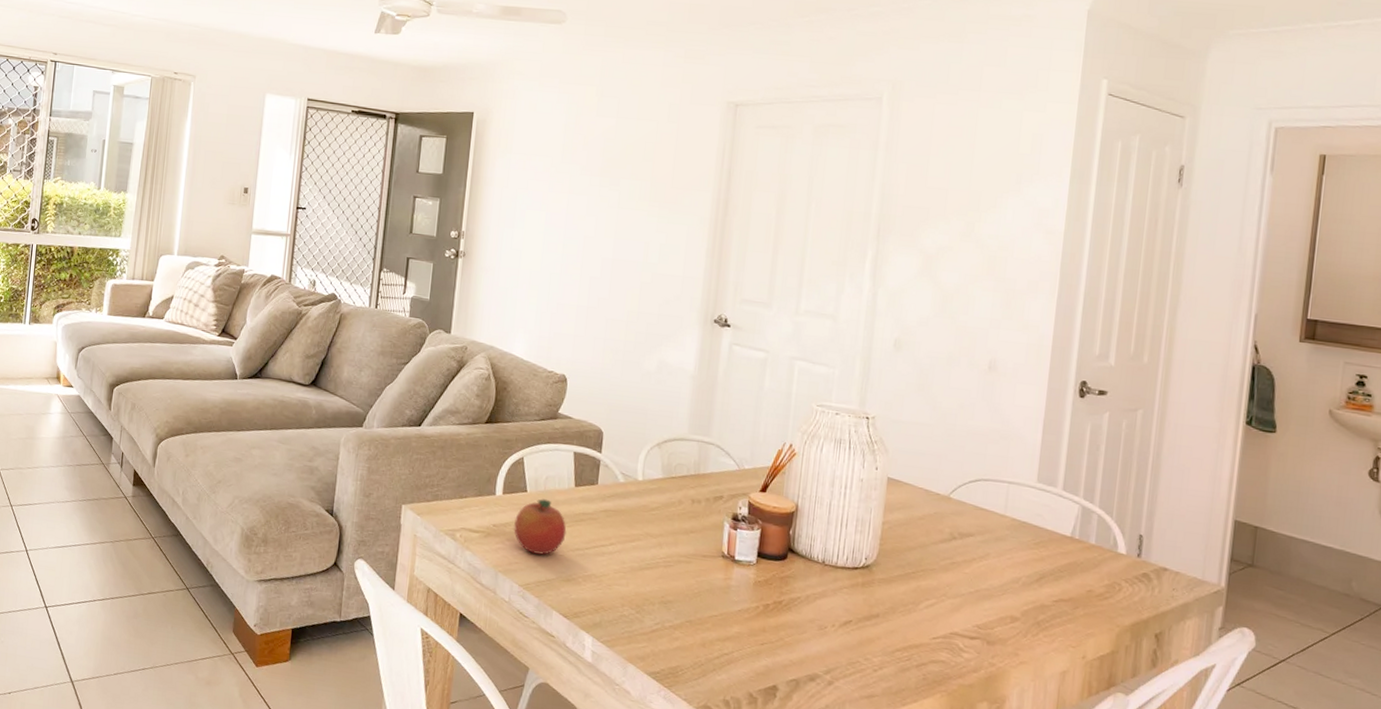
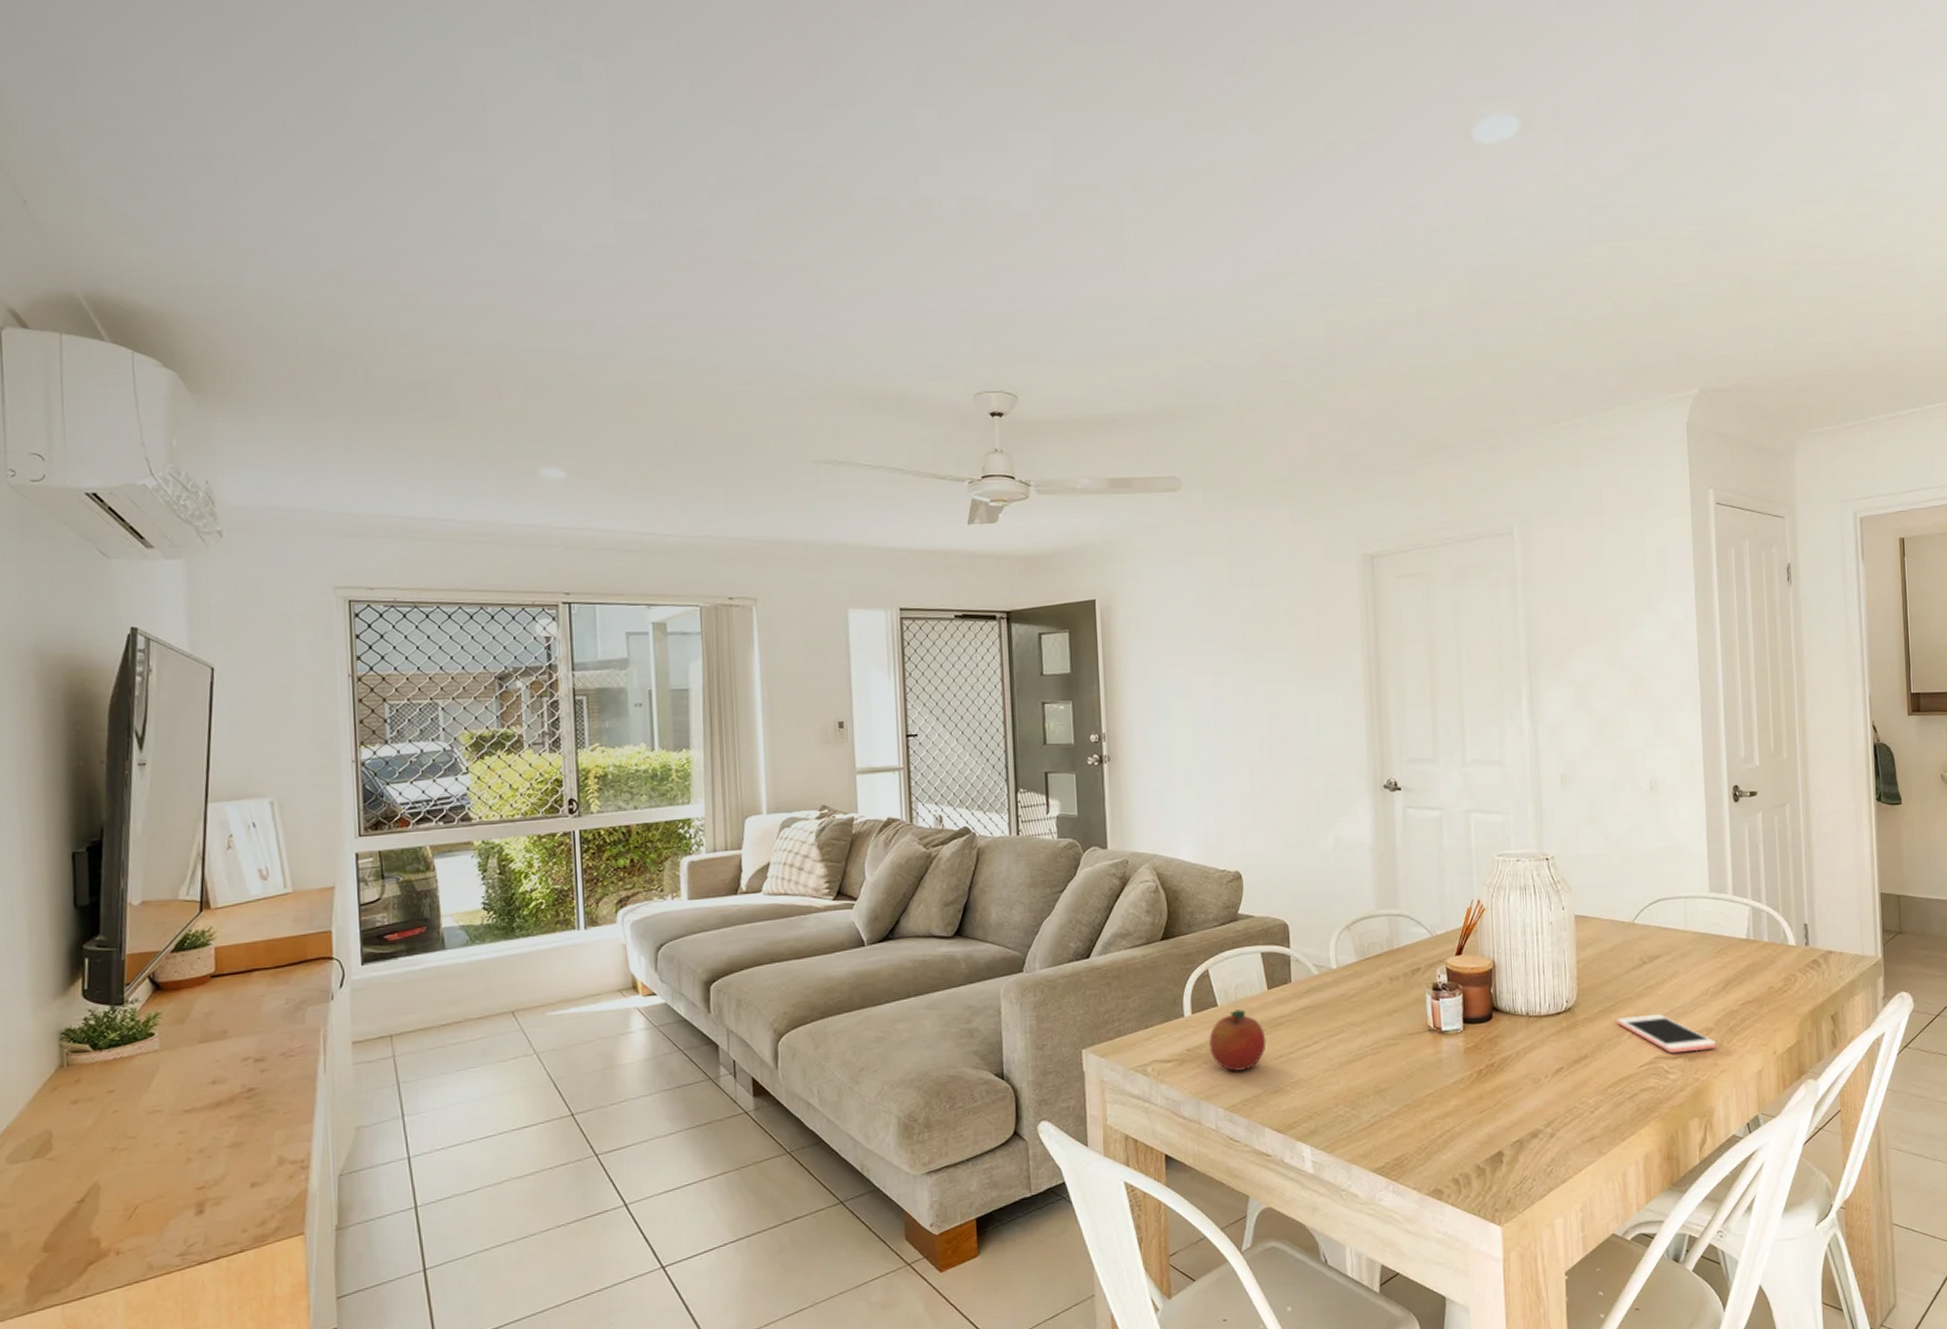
cell phone: none [914,586,1021,639] -> present [1616,1014,1717,1054]

